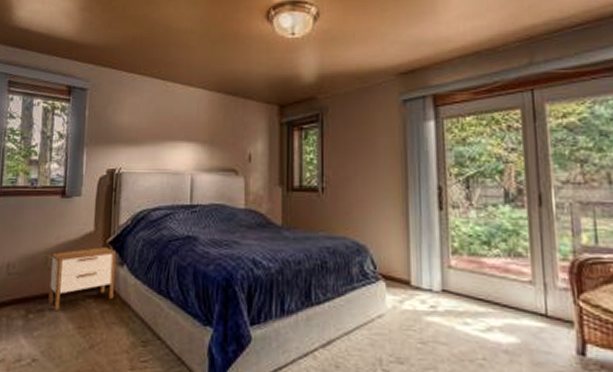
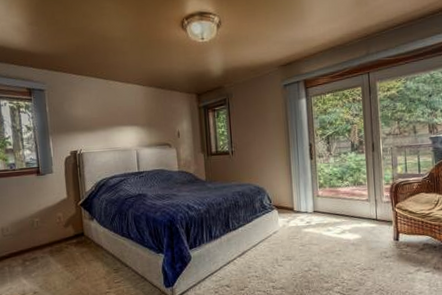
nightstand: present [48,247,116,310] -> none [35,208,89,257]

